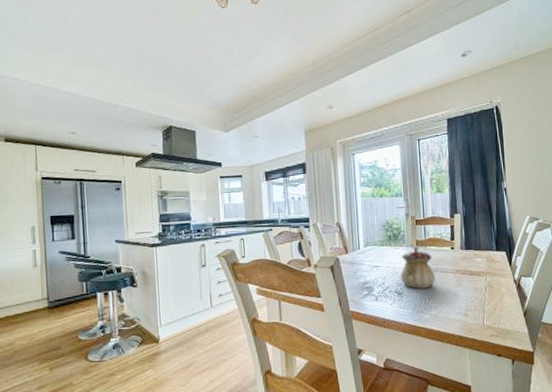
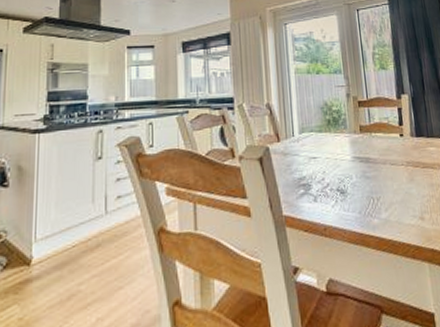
teapot: present [400,246,436,289] -> none [342,132,385,186]

